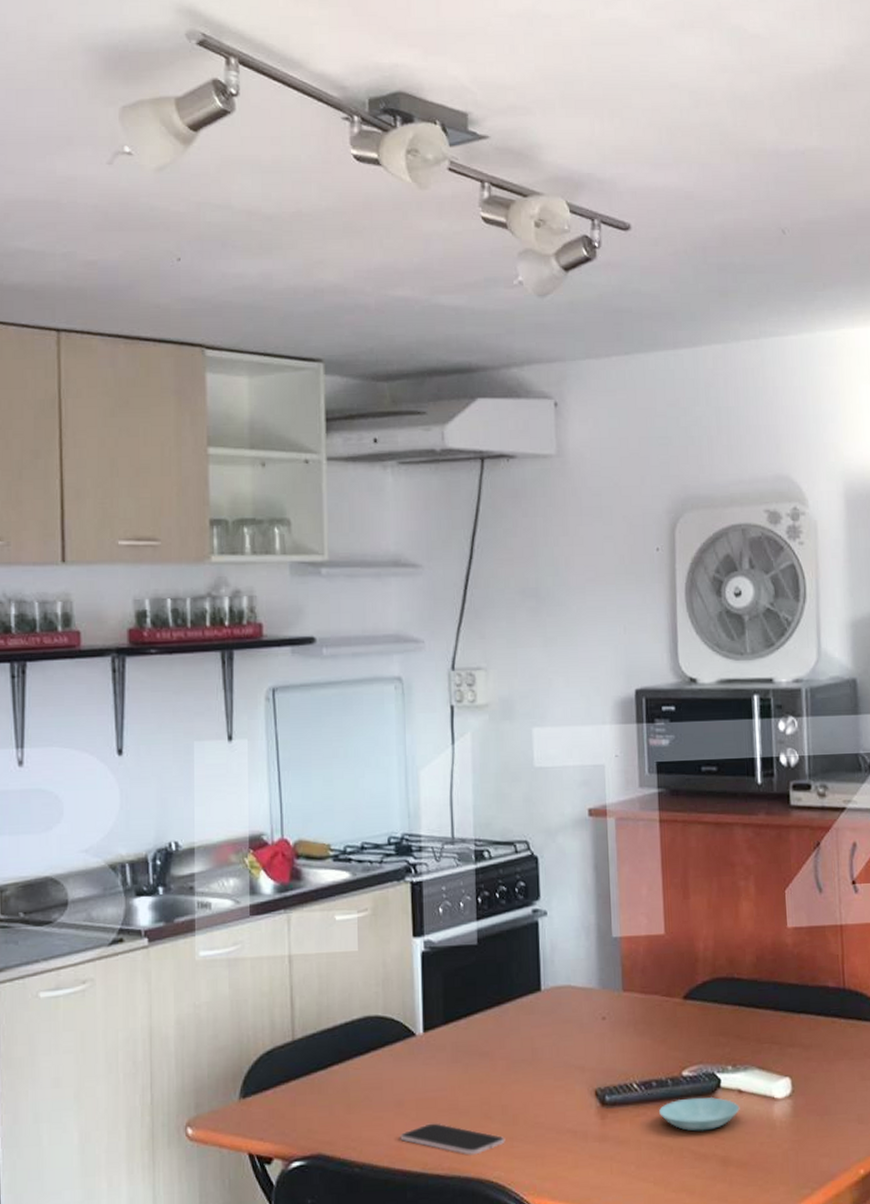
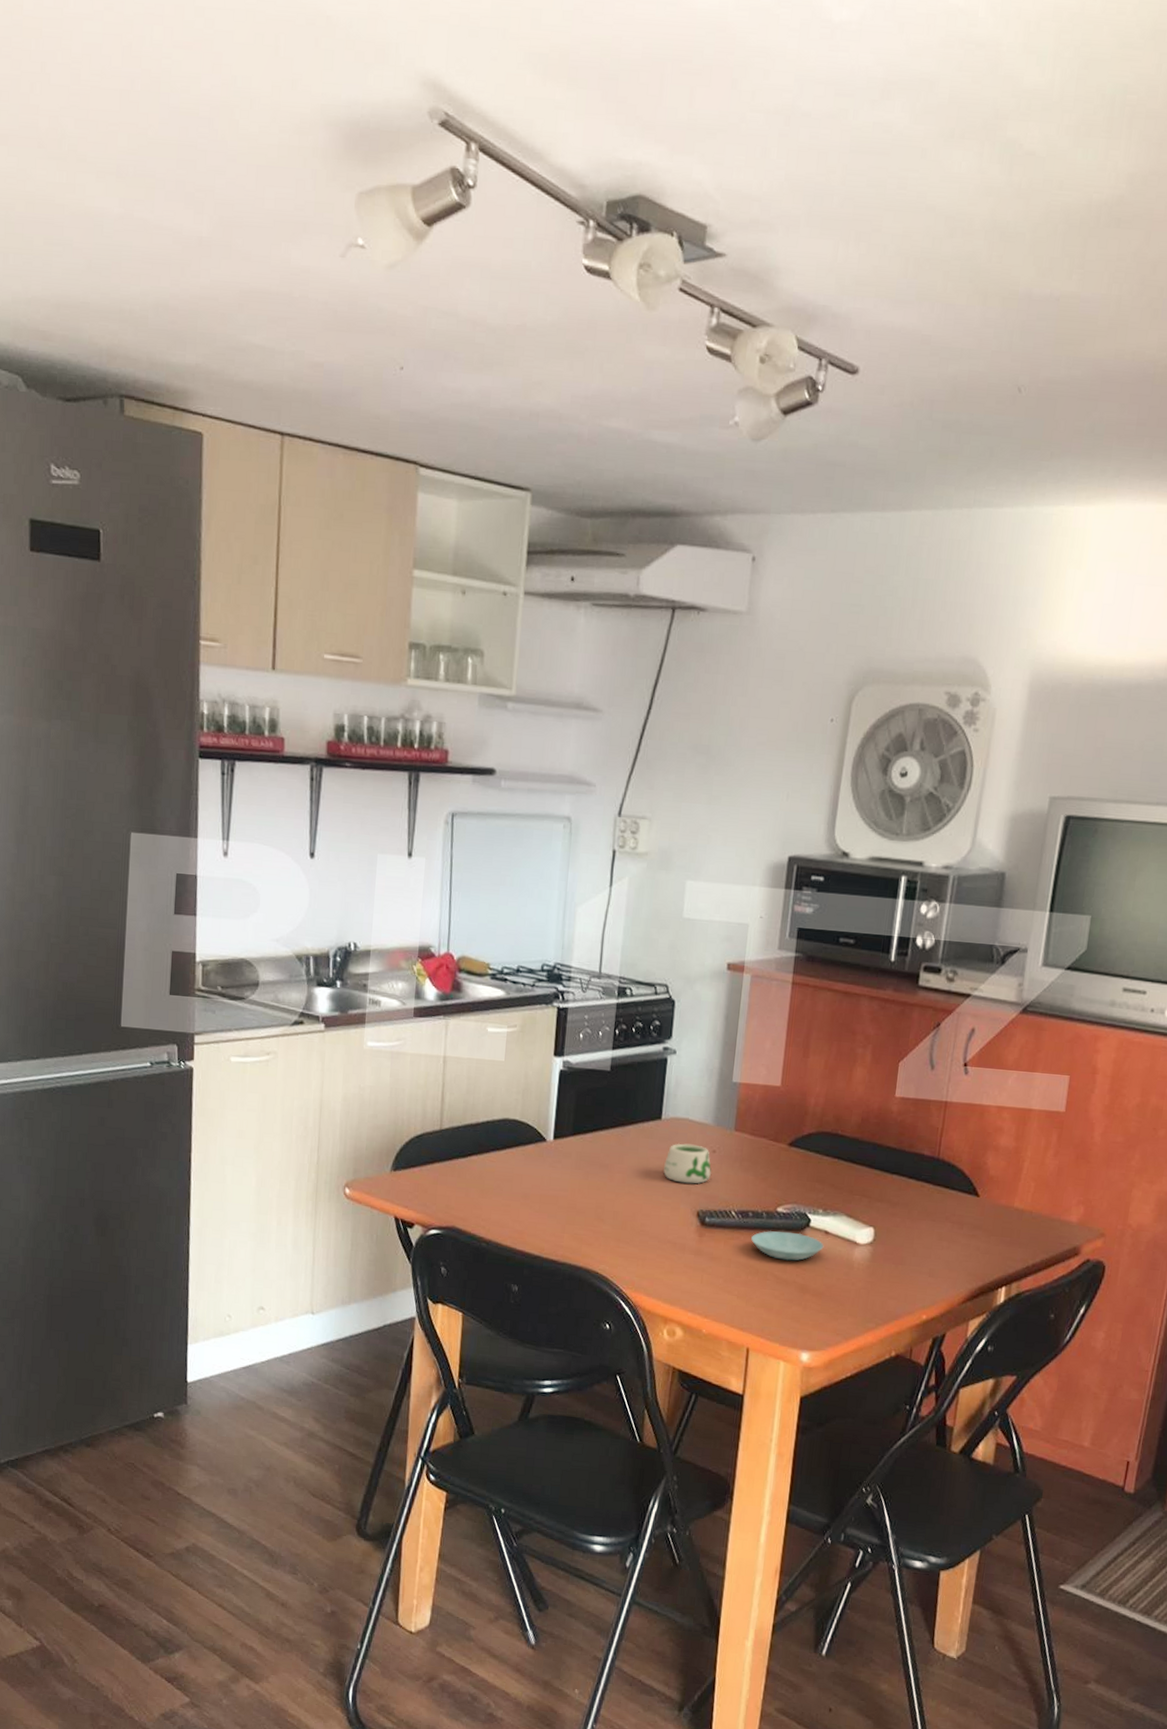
smartphone: present [400,1123,505,1155] -> none [523,1216,613,1249]
mug: none [551,1013,604,1060] -> present [663,1143,712,1185]

